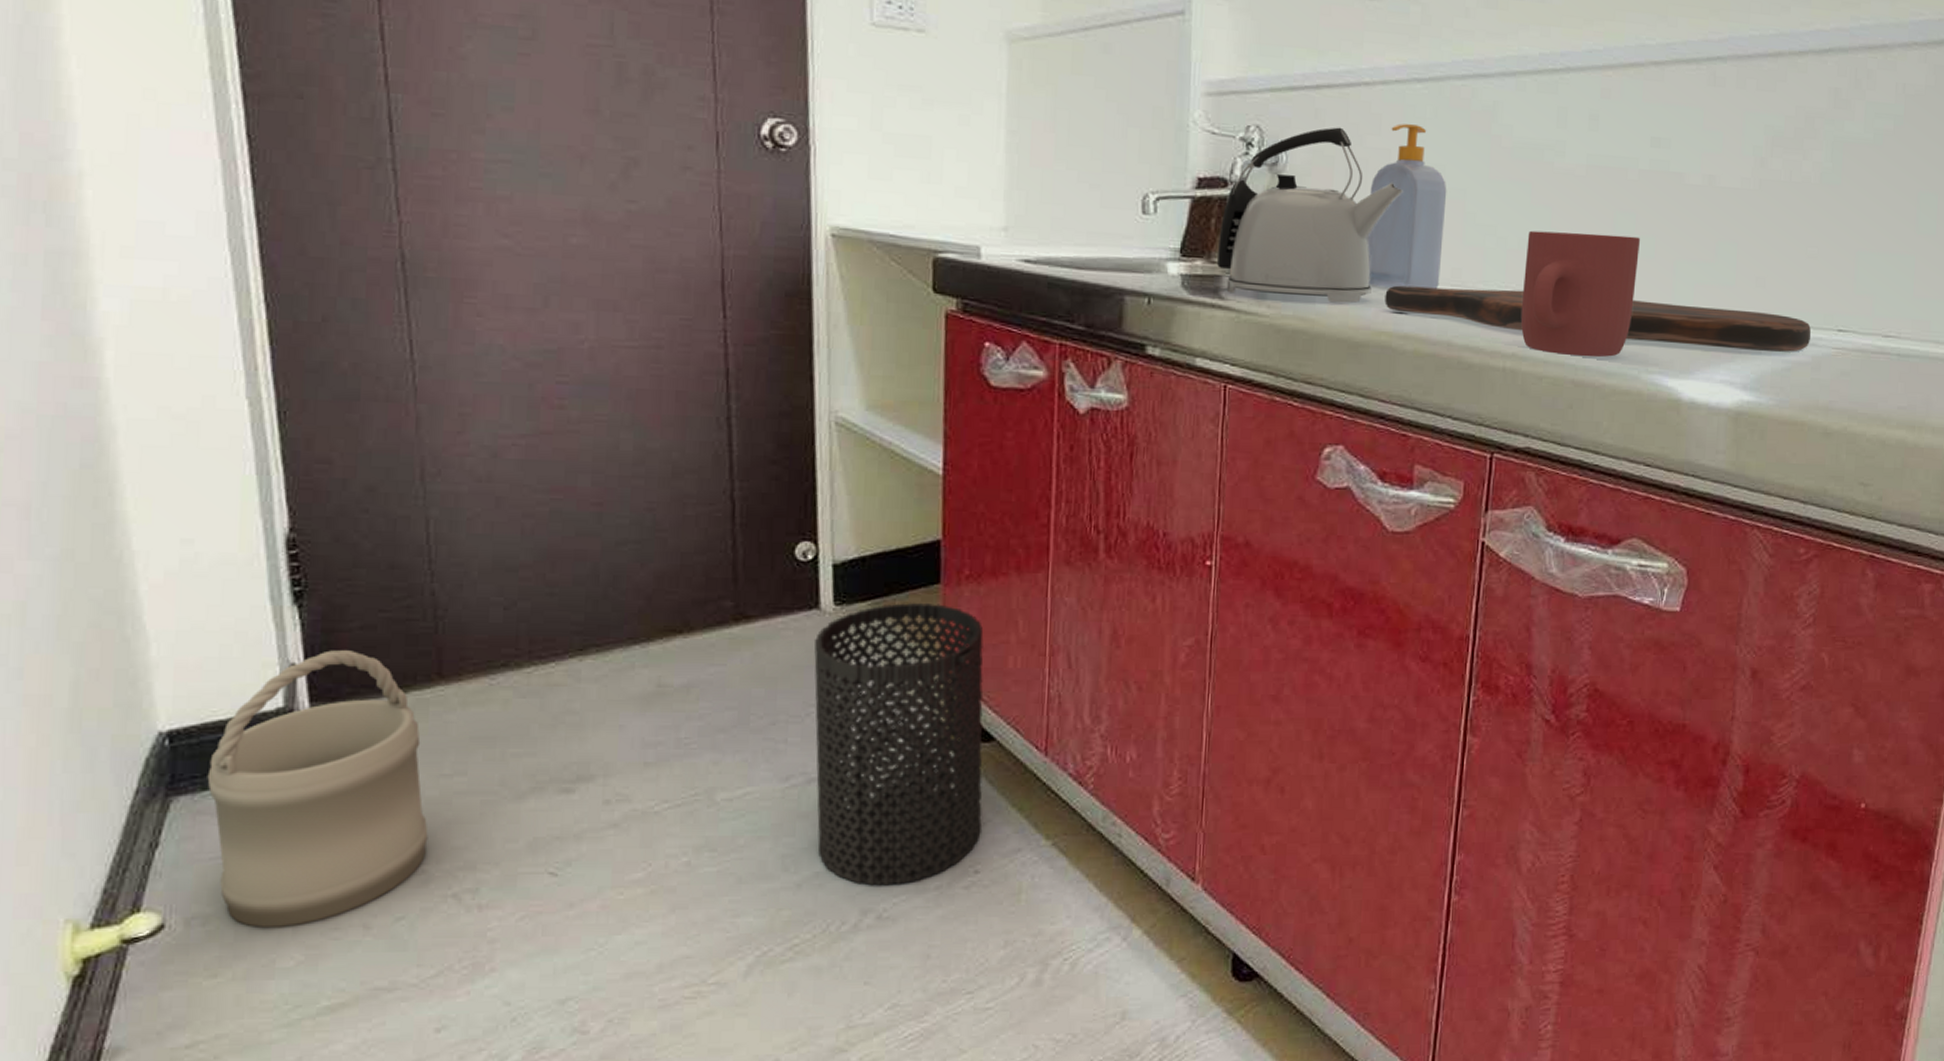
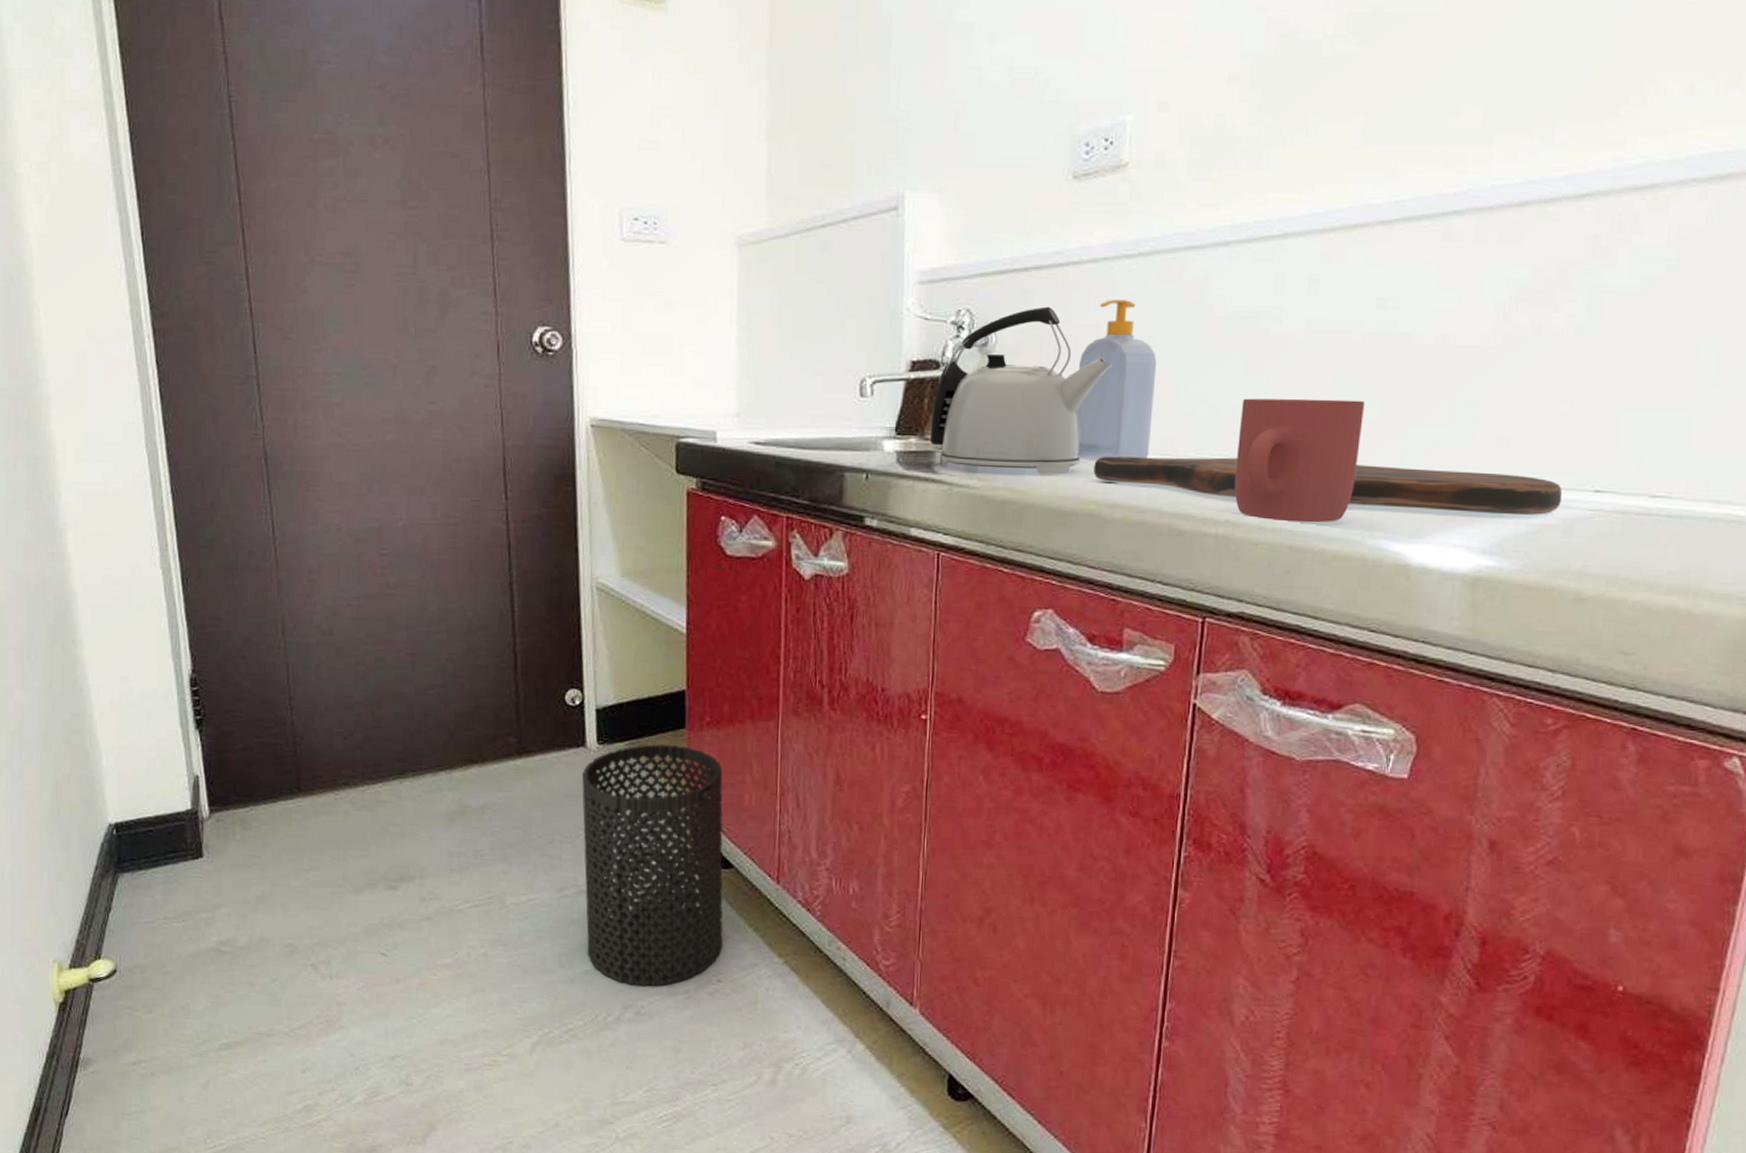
bucket: present [207,650,428,927] -> none [141,766,293,979]

